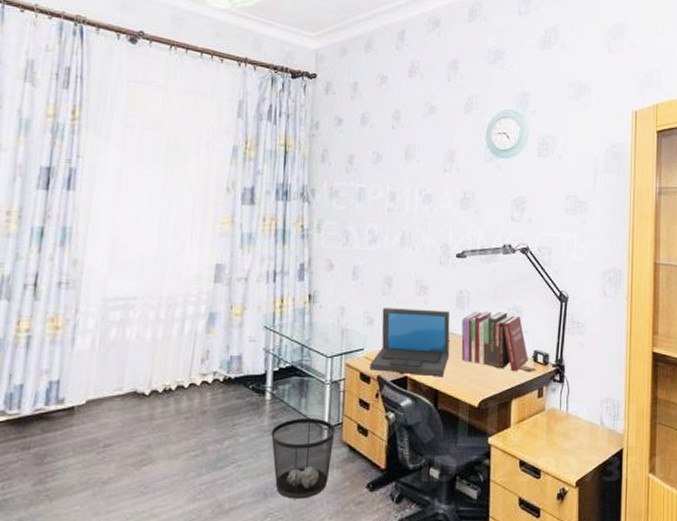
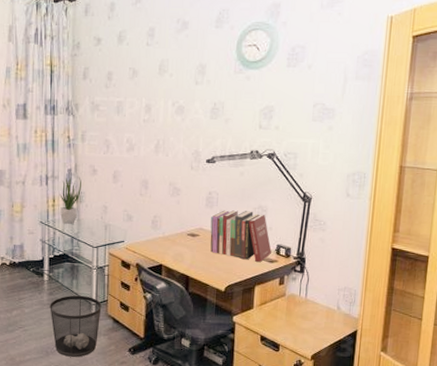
potted plant: none [289,273,316,330] -> present [60,177,81,225]
laptop: present [369,308,450,377] -> none [129,207,200,266]

